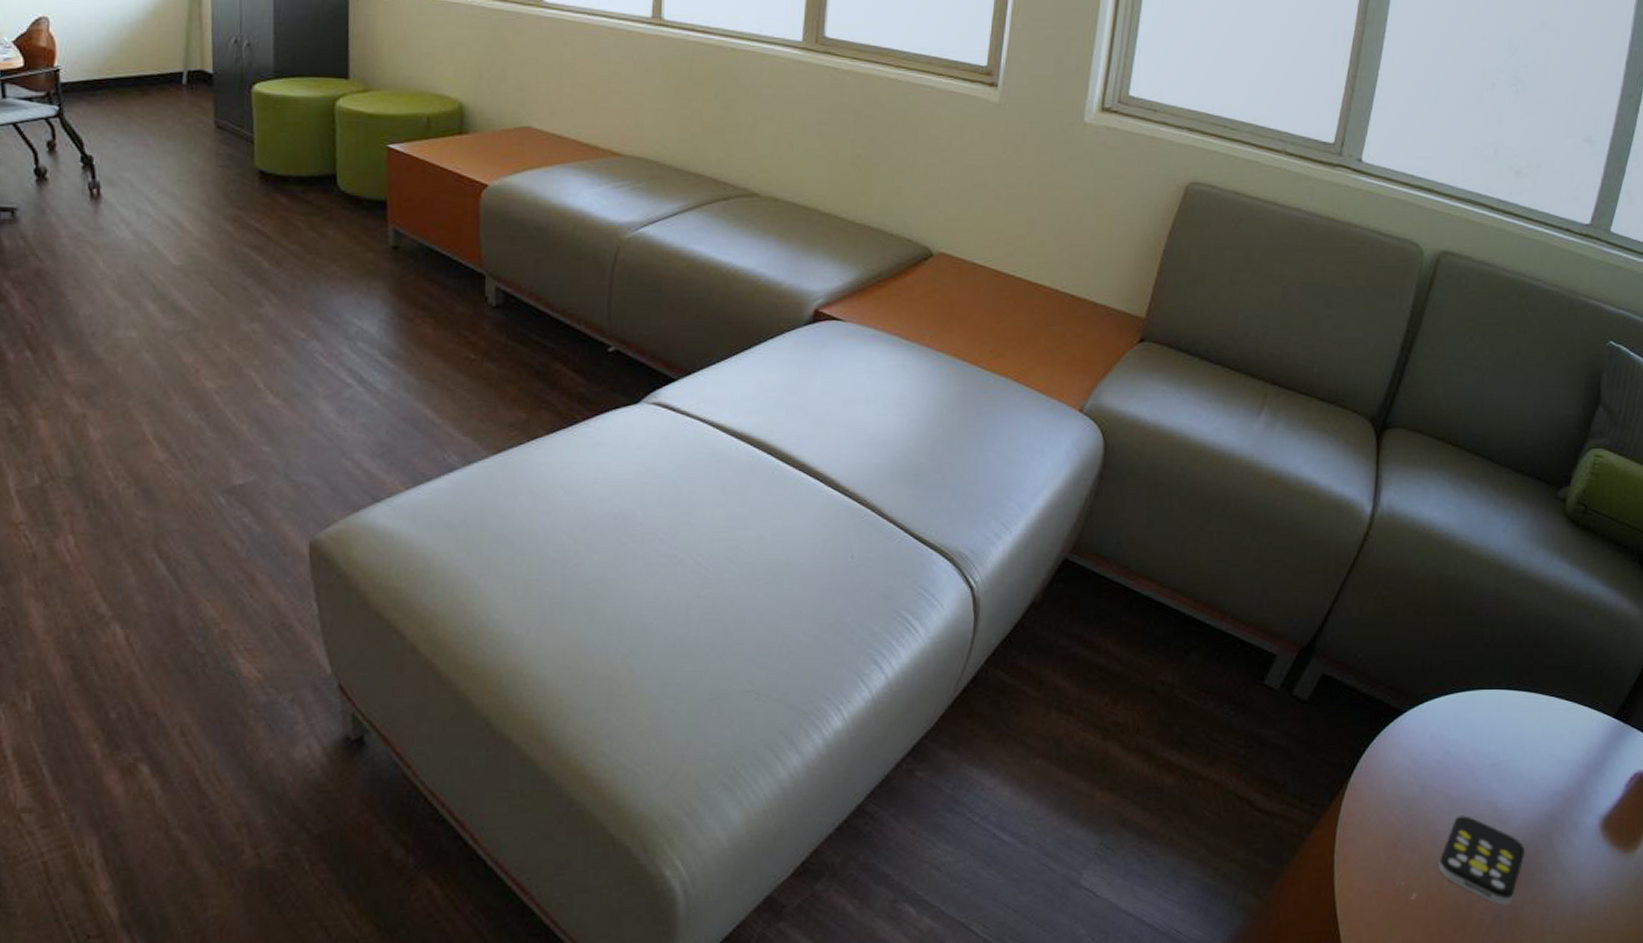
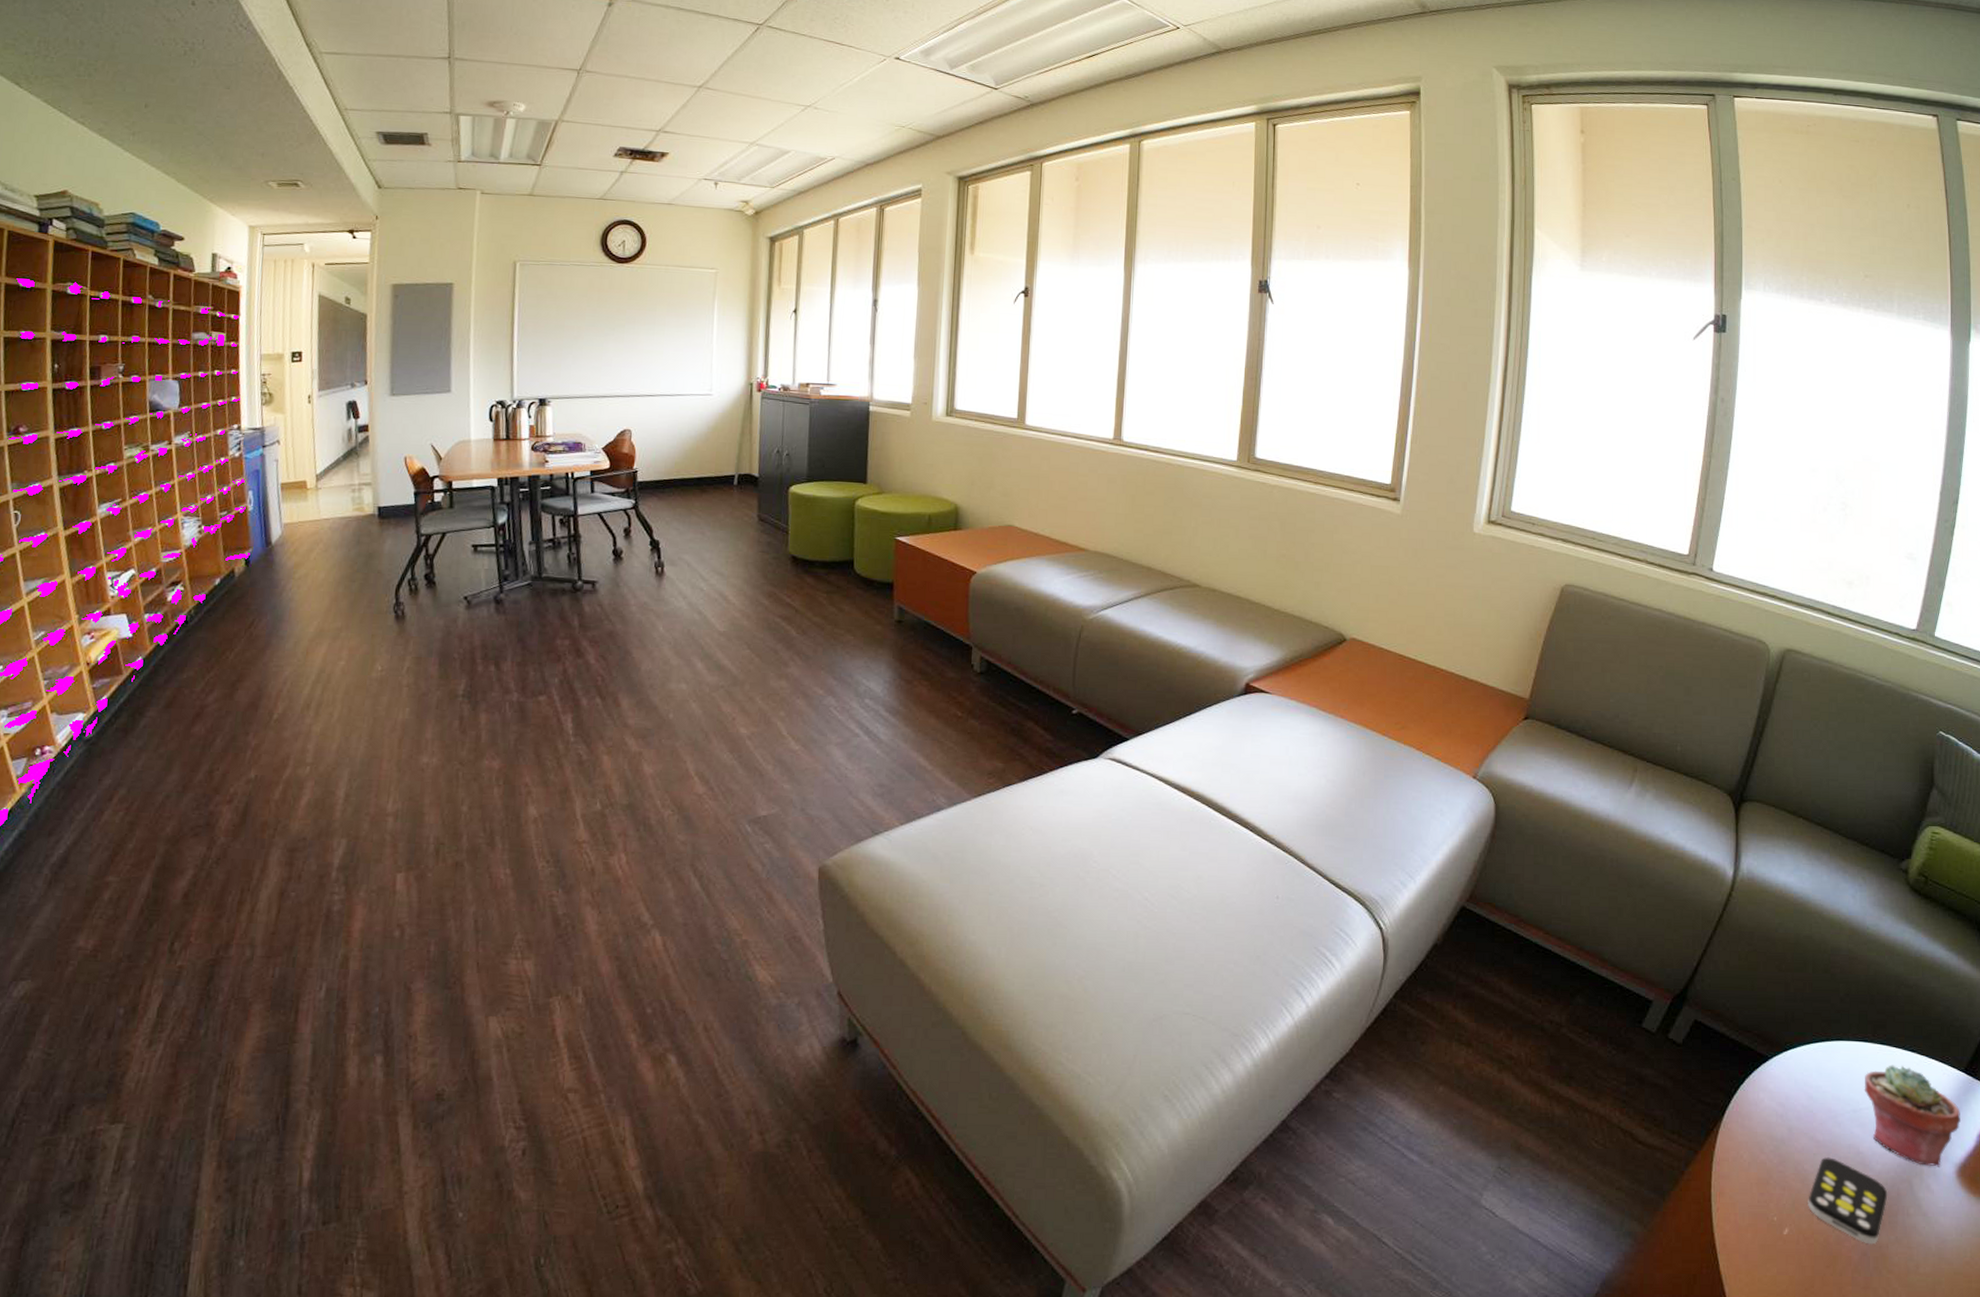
potted succulent: none [1505,713,1608,820] -> present [1864,1065,1960,1167]

